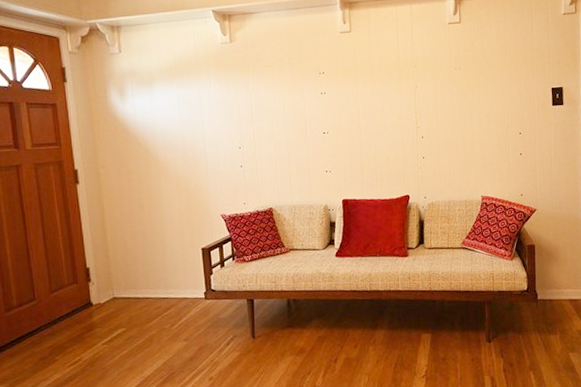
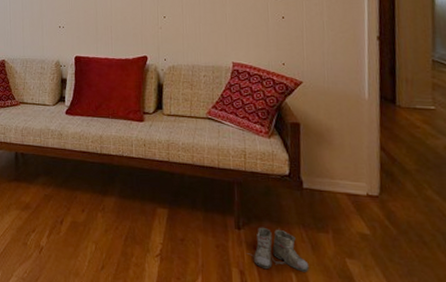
boots: none [495,337,543,373] -> present [246,227,309,272]

